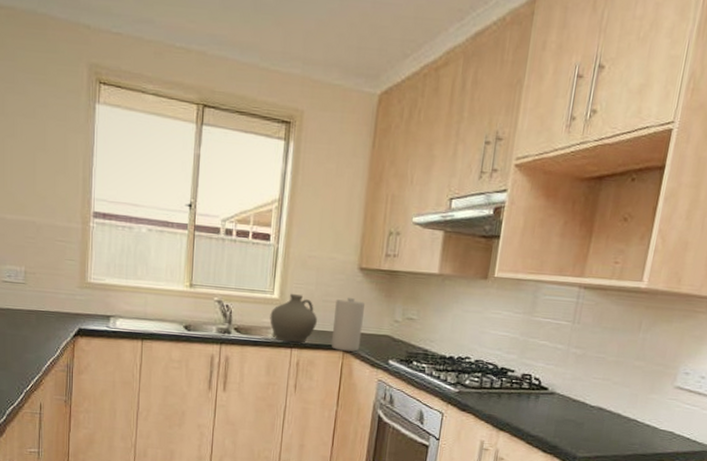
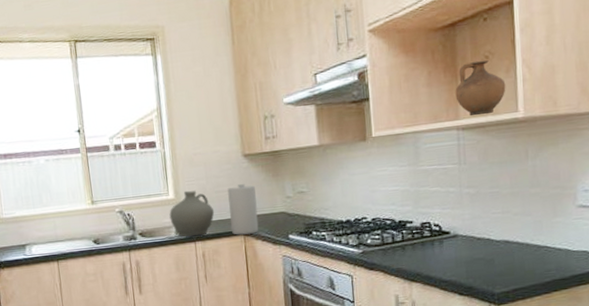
ceramic jug: none [585,220,638,278] -> present [455,59,506,117]

